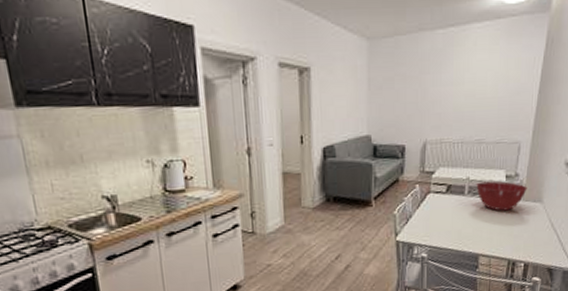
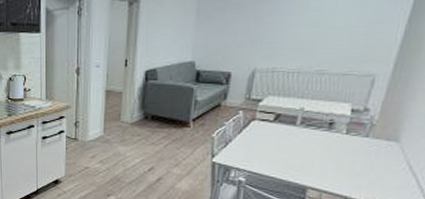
mixing bowl: present [476,181,527,211] -> none [311,114,380,146]

